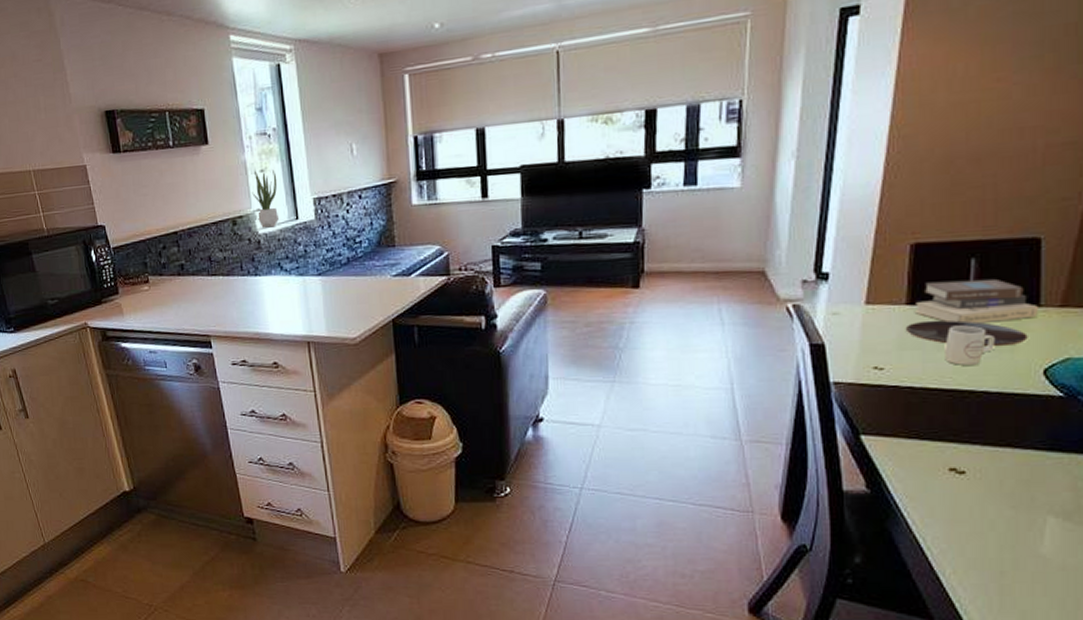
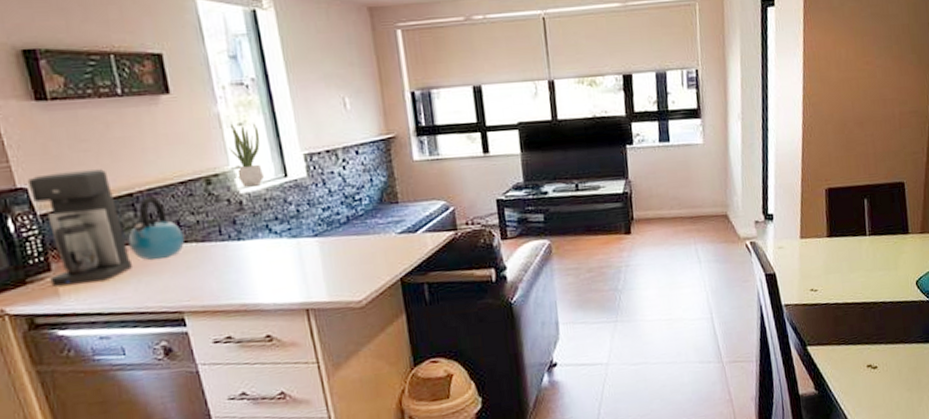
coffee maker: none [105,211,176,308] -> present [27,169,134,288]
kettle: none [172,234,215,289] -> present [128,196,185,260]
plate: present [905,319,1028,347] -> none [828,247,904,267]
books: present [914,279,1040,323] -> none [832,214,909,250]
mug: present [944,325,995,367] -> none [854,251,885,284]

